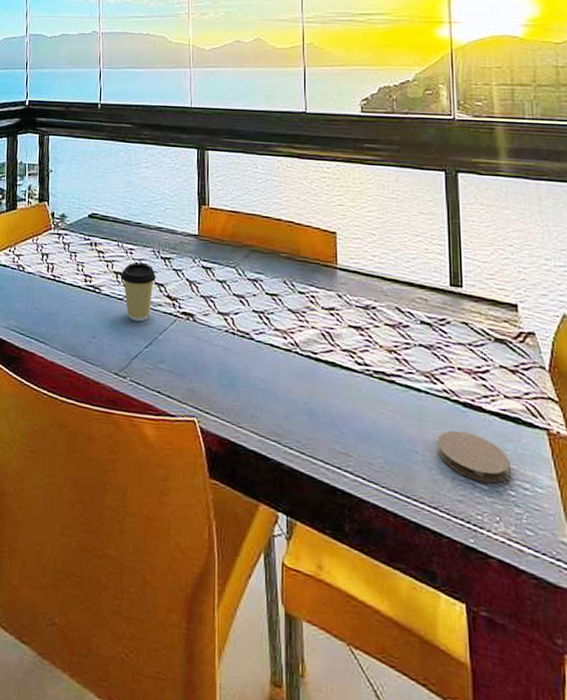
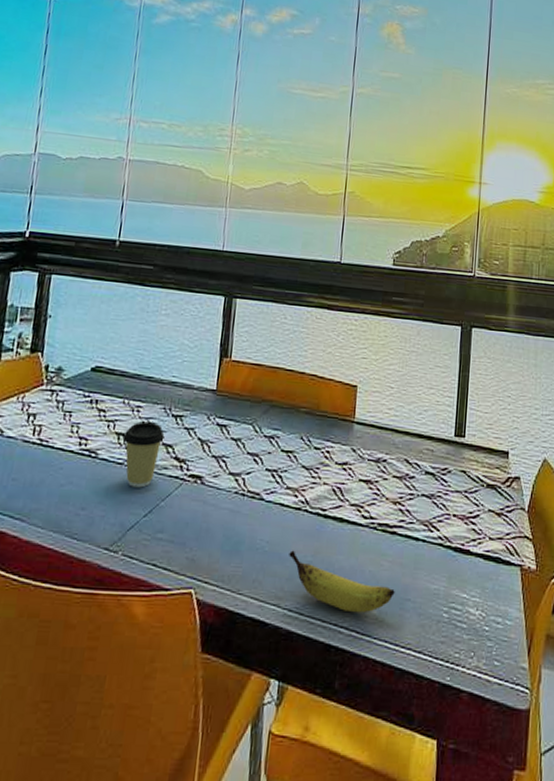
banana: none [284,390,400,460] -> present [289,550,395,613]
coaster: present [437,430,511,484] -> none [428,575,488,622]

